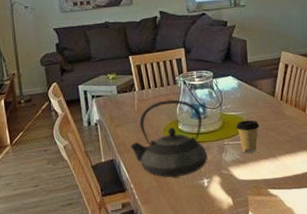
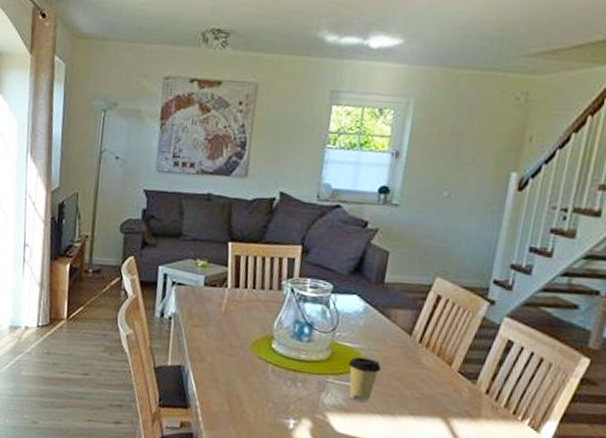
teapot: present [130,99,208,178] -> none [205,307,306,409]

